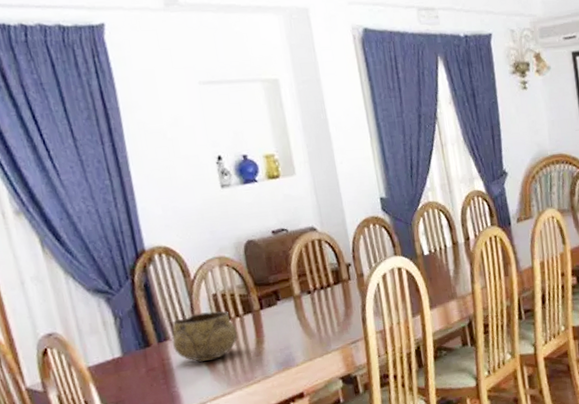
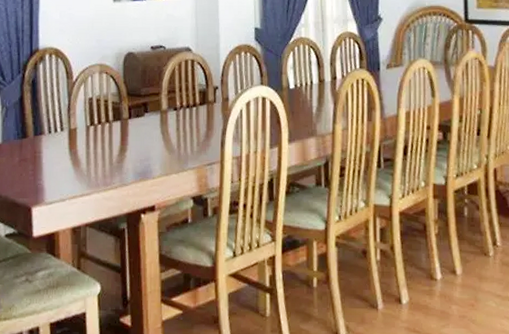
decorative bowl: present [172,311,238,362] -> none [46,114,105,160]

